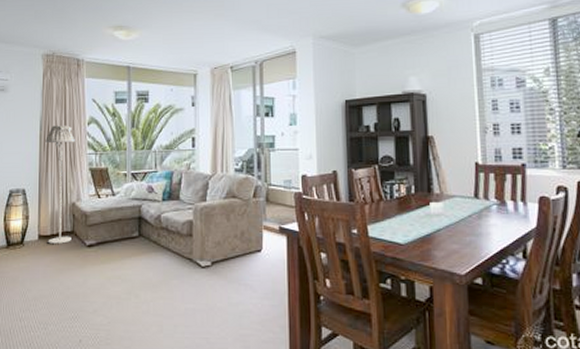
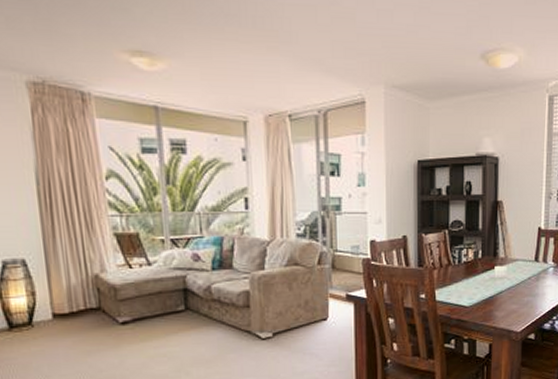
floor lamp: present [45,125,75,244] -> none [46,179,99,323]

